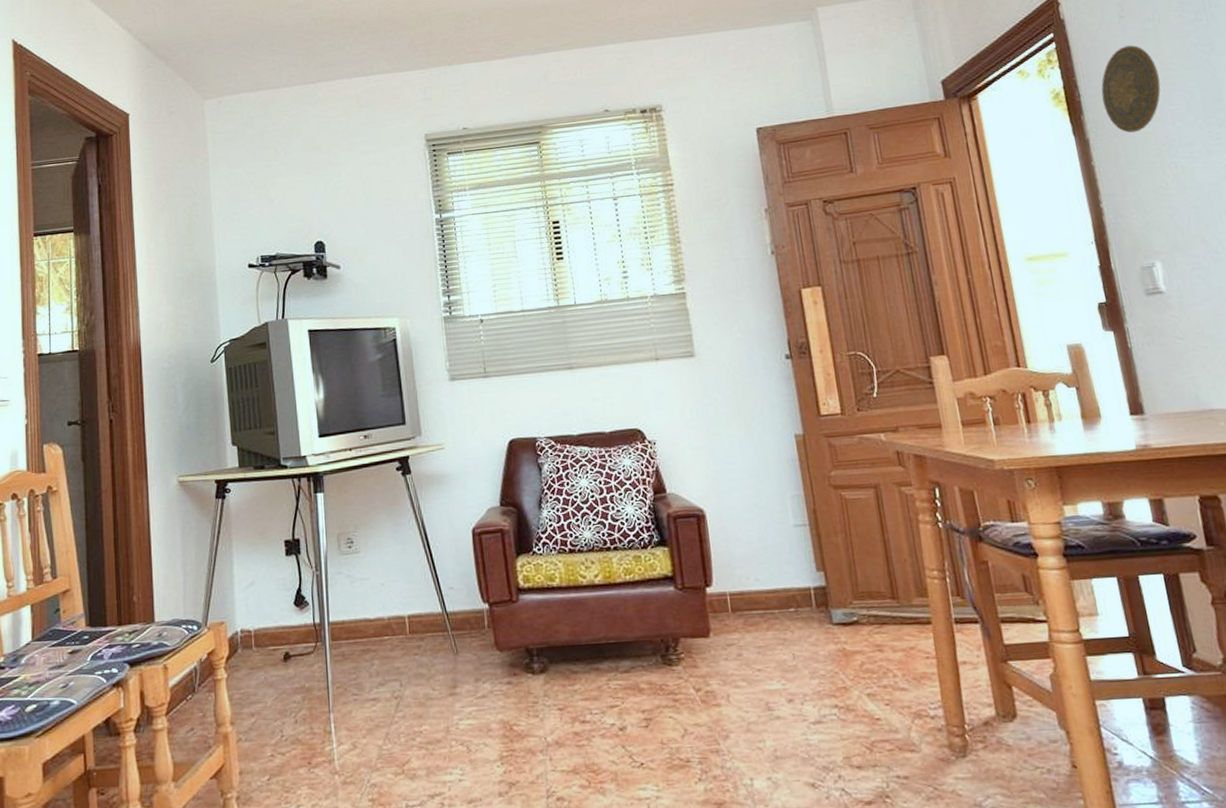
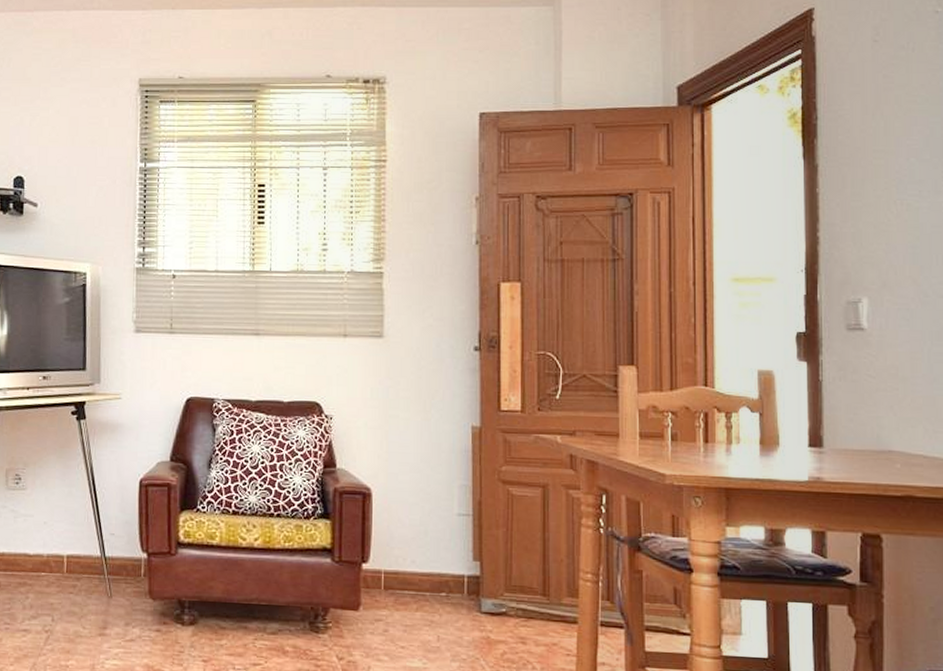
decorative plate: present [1101,45,1161,133] -> none [840,72,902,163]

